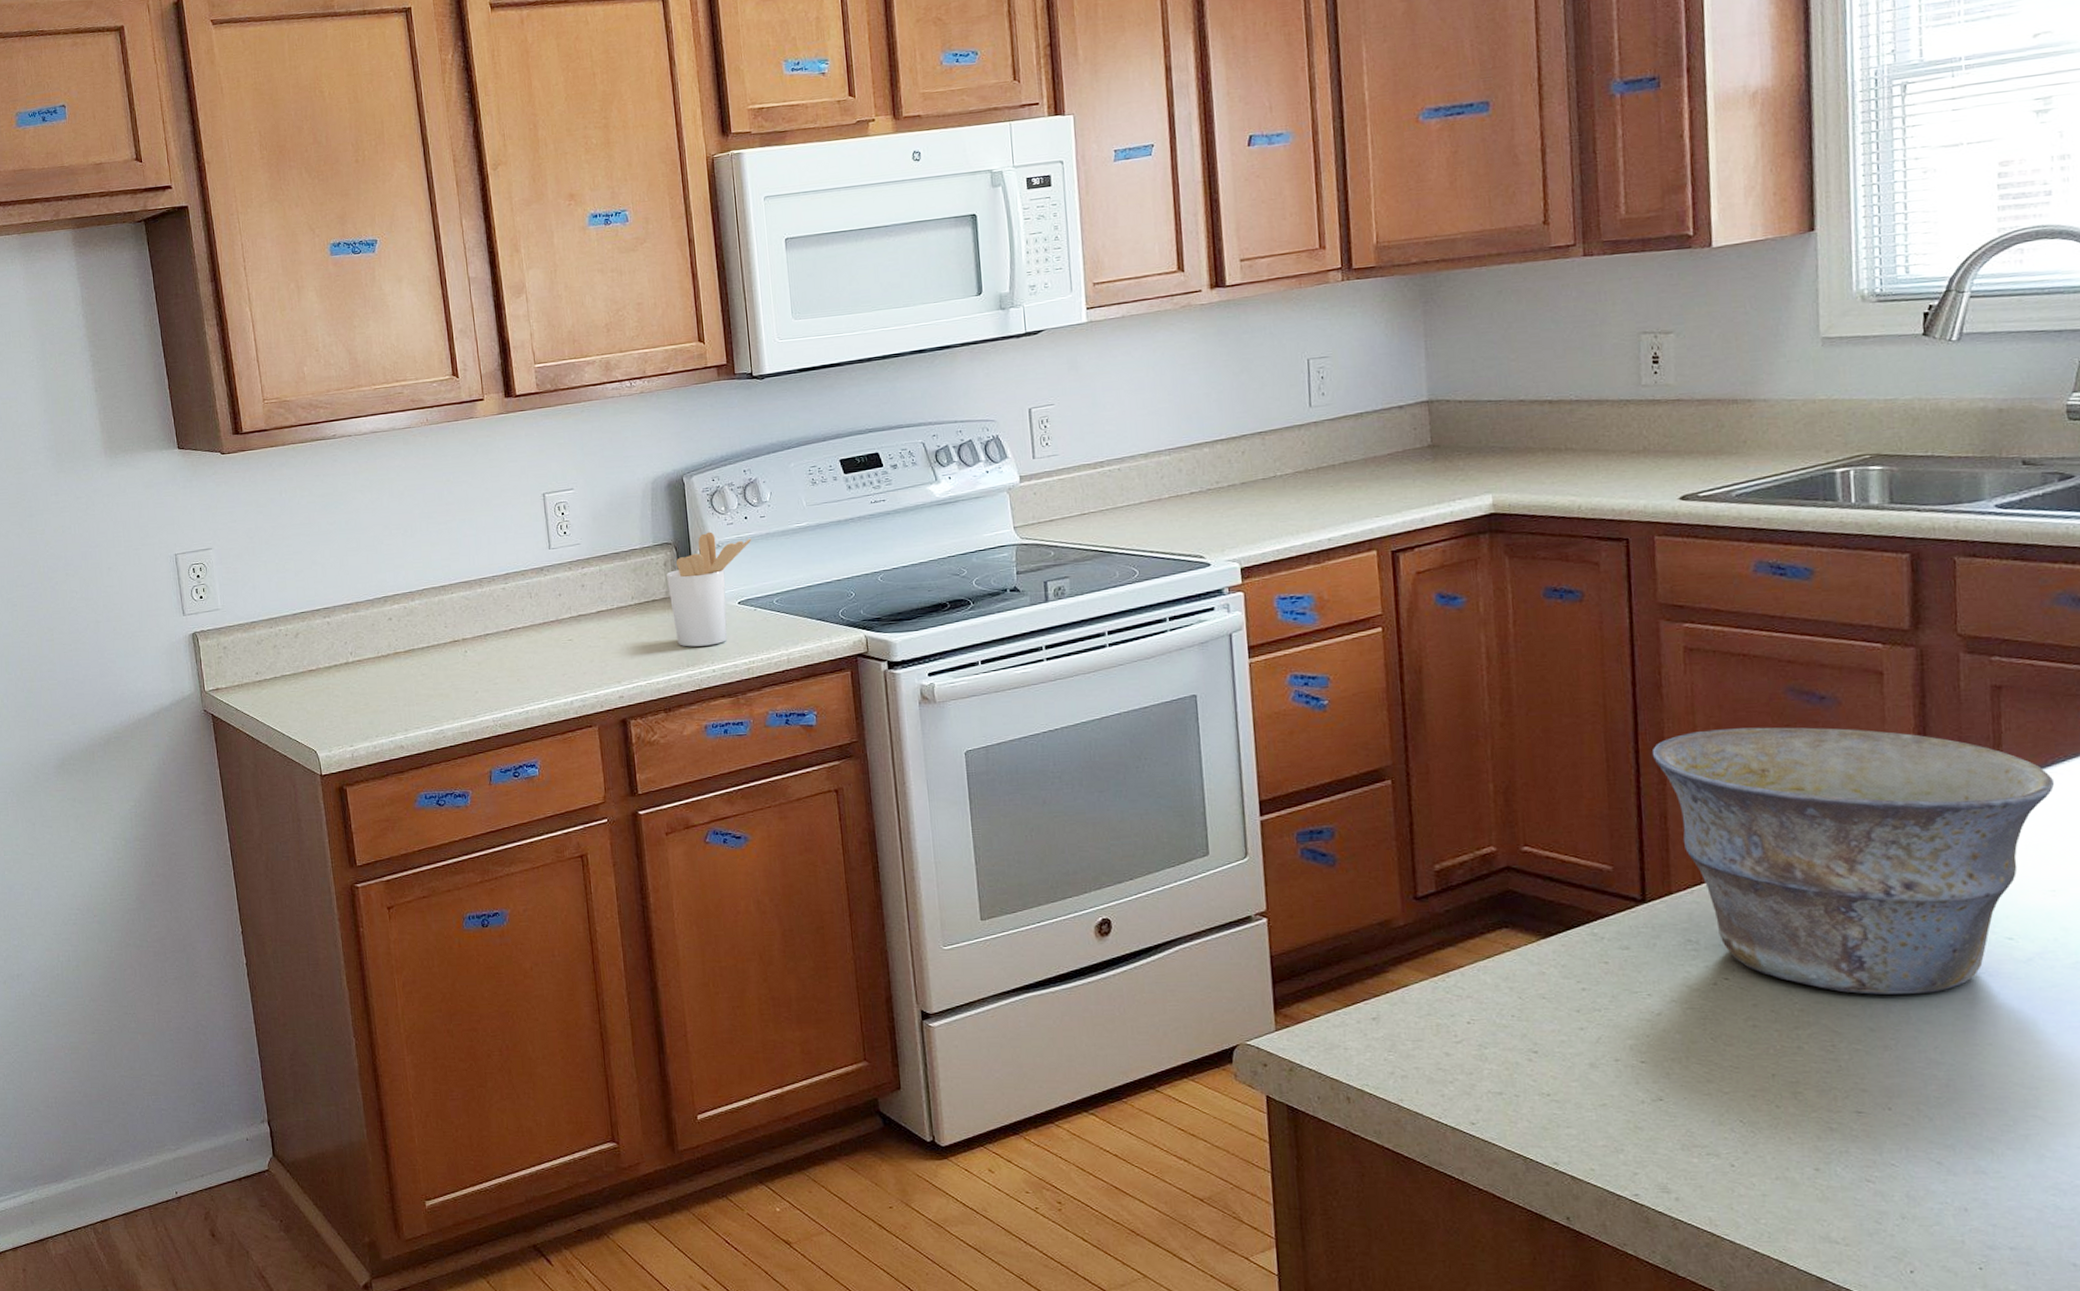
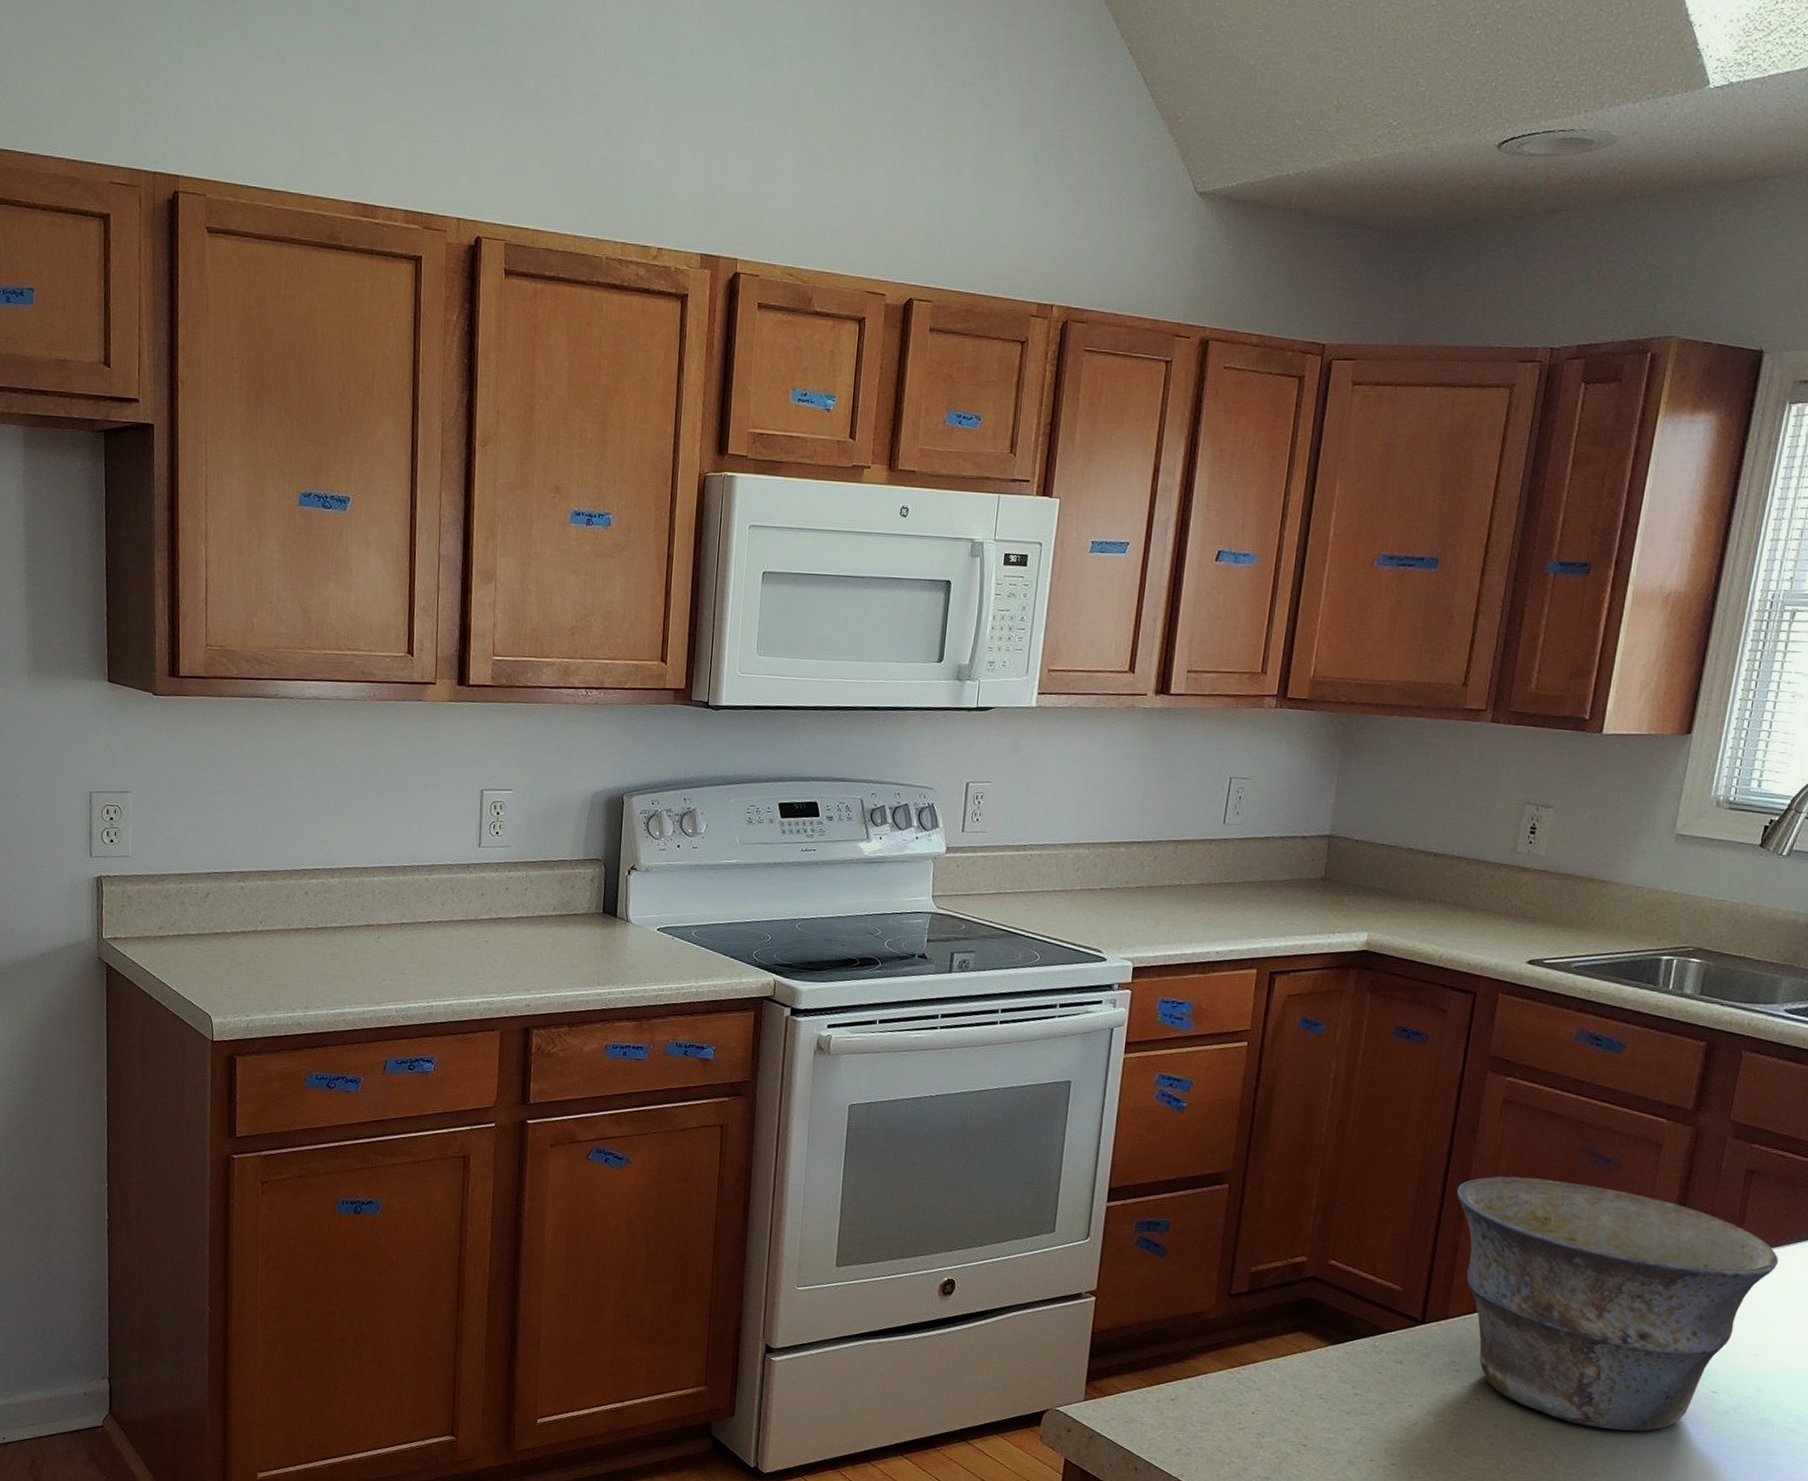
utensil holder: present [667,531,752,647] -> none [591,854,681,968]

